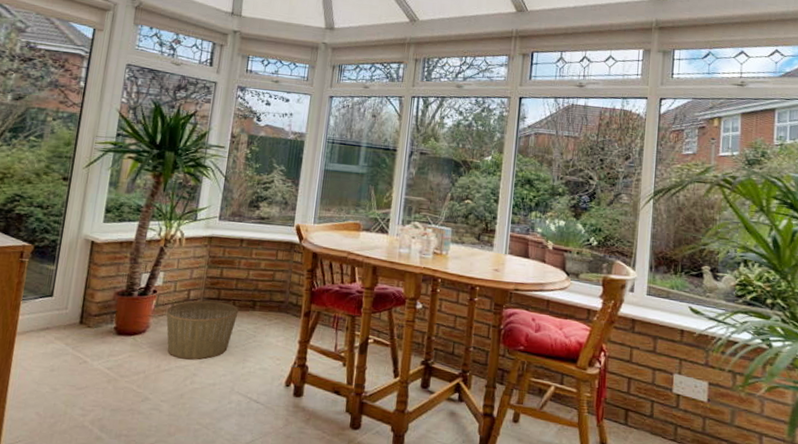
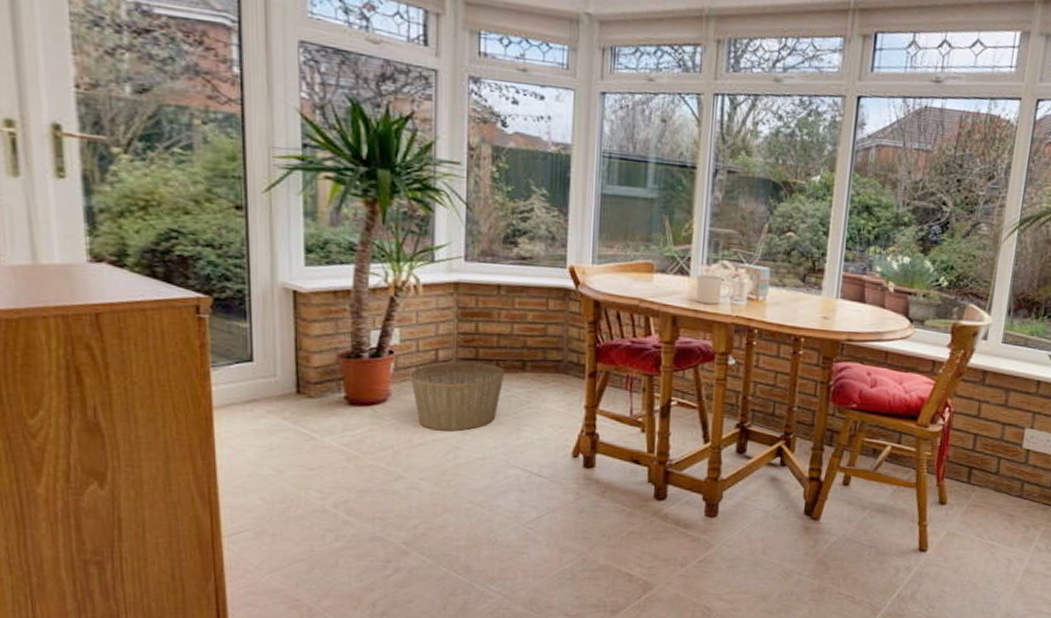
mug: none [392,232,421,258] -> present [696,274,732,305]

